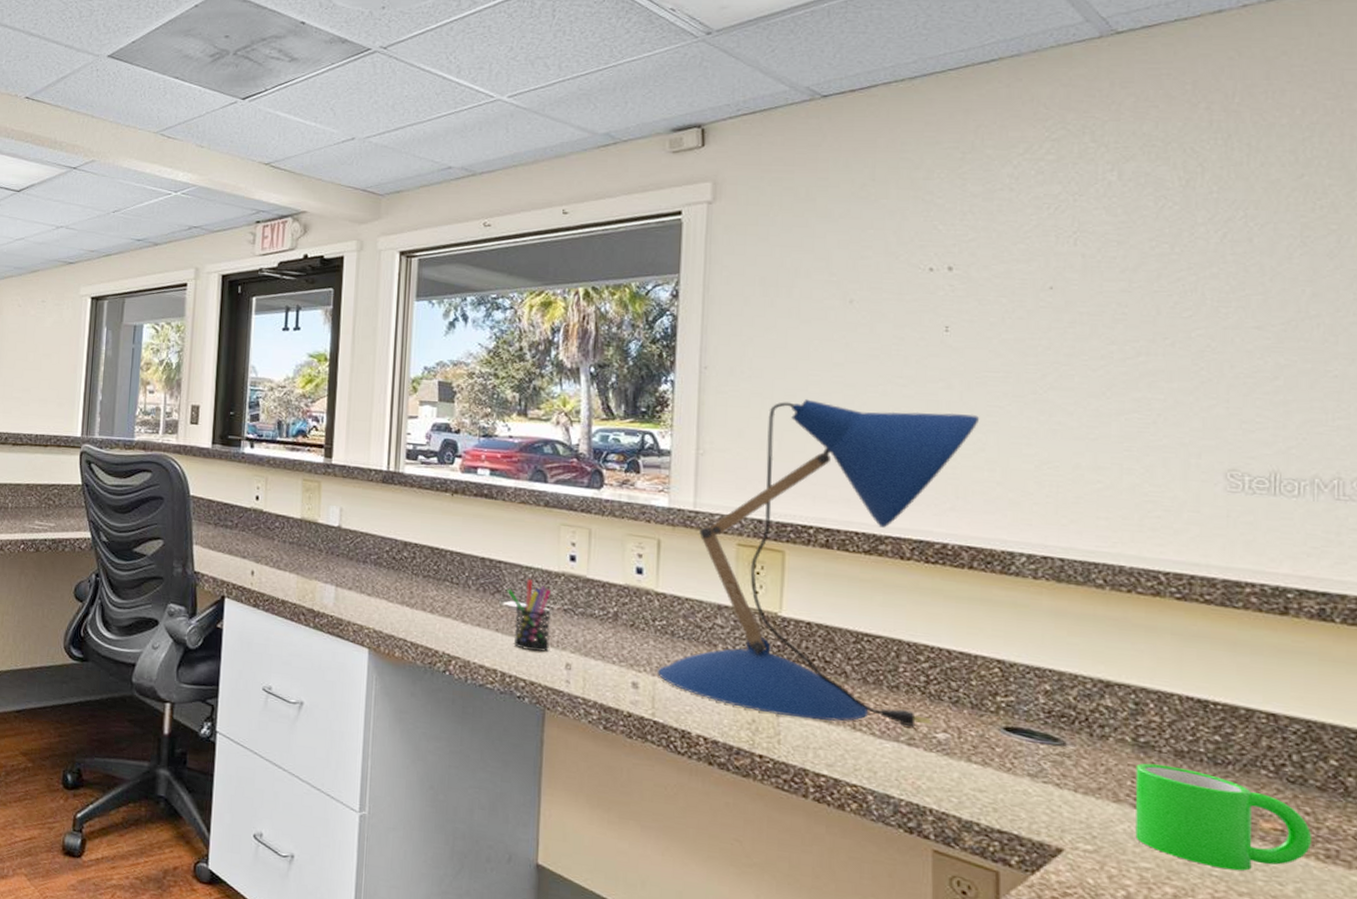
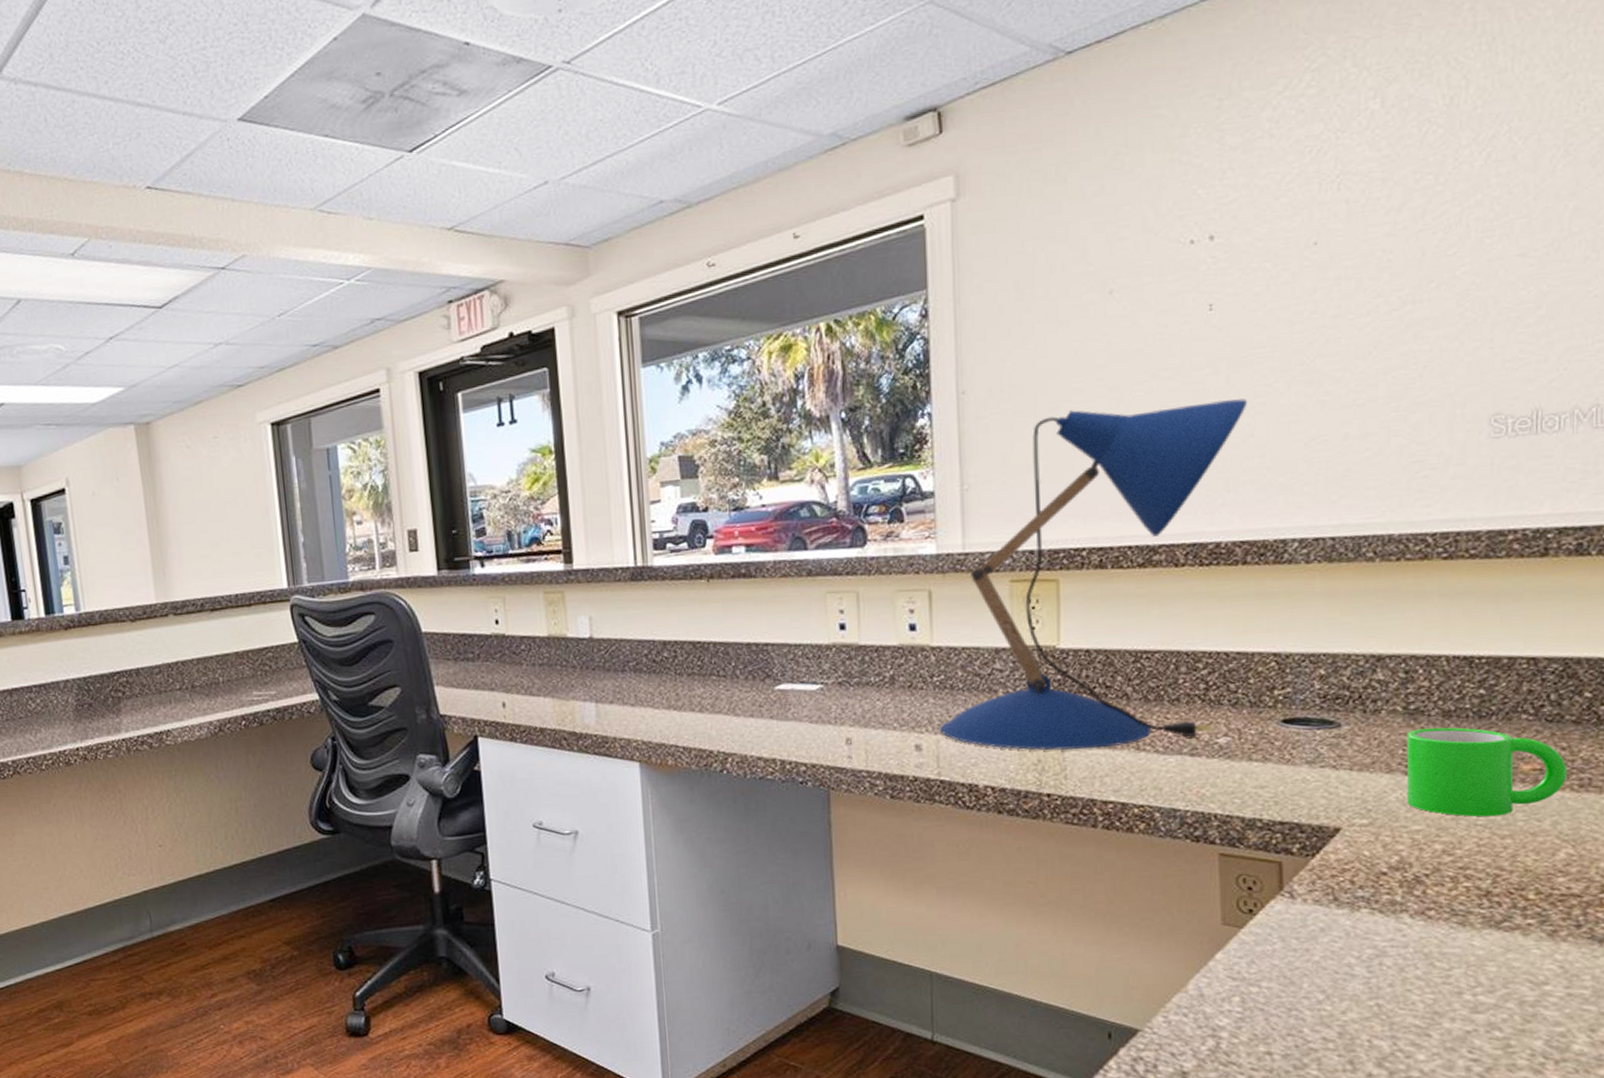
pen holder: present [507,579,551,652] -> none [777,657,827,732]

